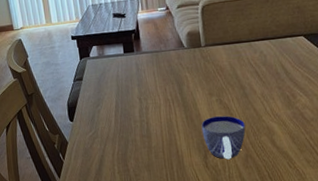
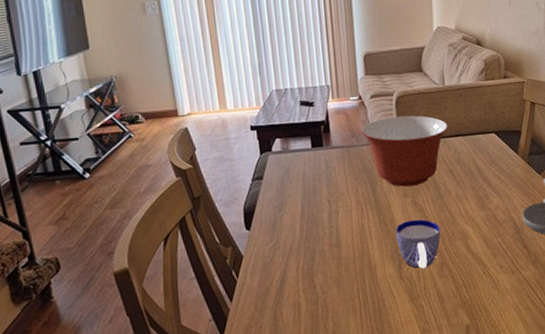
mixing bowl: none [168,22,254,87] -> present [361,115,448,187]

